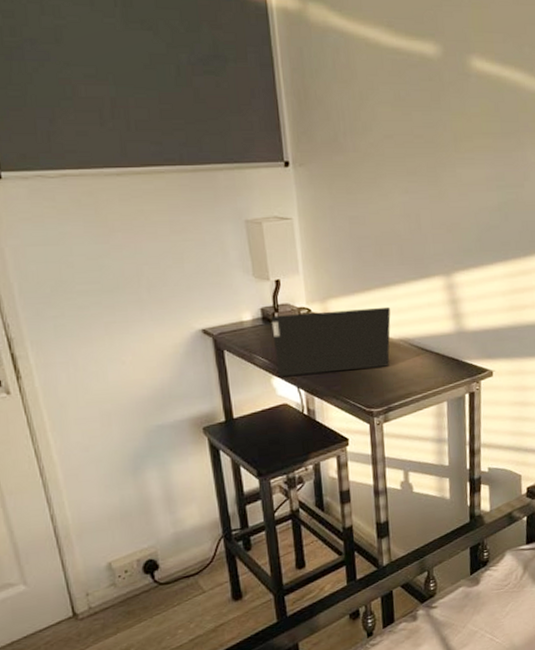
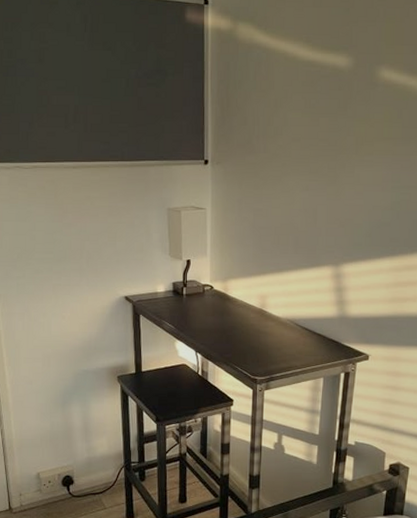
laptop computer: present [271,306,391,376] -> none [180,289,282,342]

